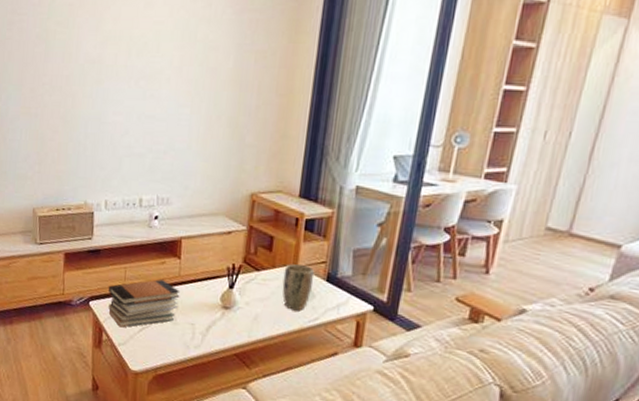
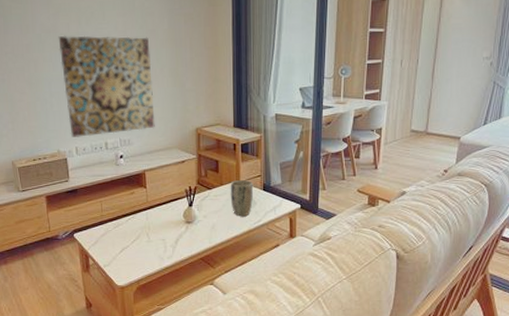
wall art: none [101,67,208,190] -> present [58,35,155,137]
book stack: present [108,279,181,328] -> none [88,207,150,252]

